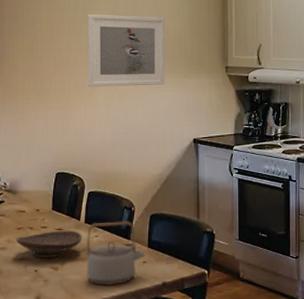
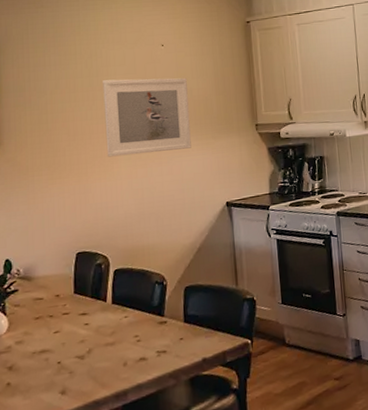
decorative bowl: present [16,230,82,258] -> none [33,313,110,348]
teapot: present [86,221,145,286] -> none [115,296,181,370]

